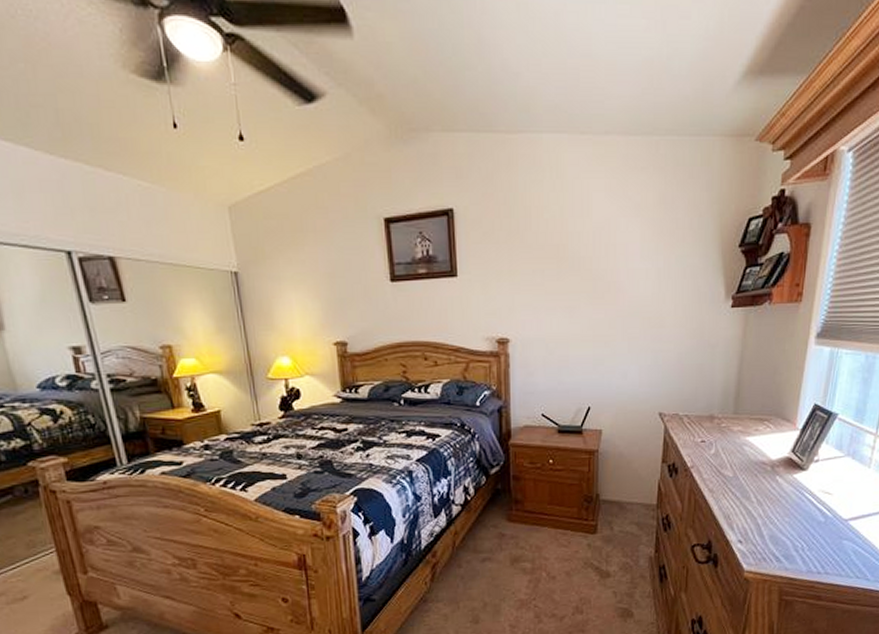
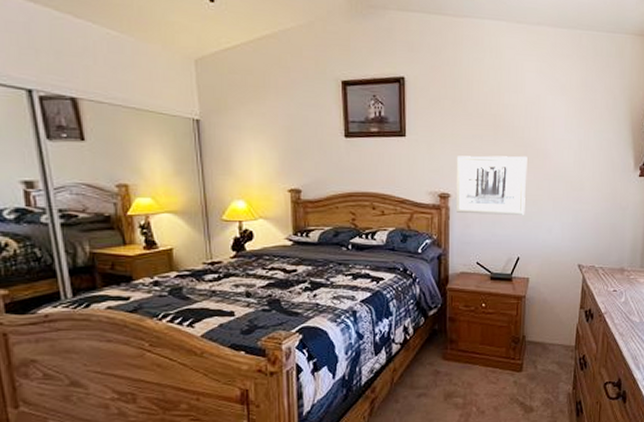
wall art: none [515,290,597,361] -> present [455,155,528,215]

